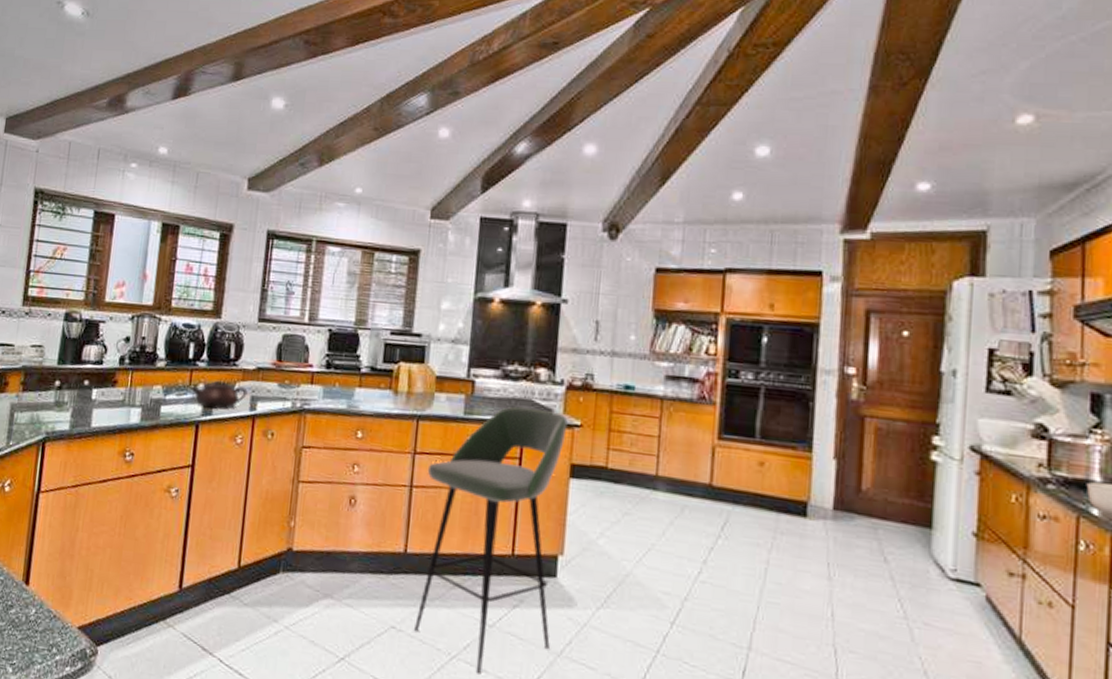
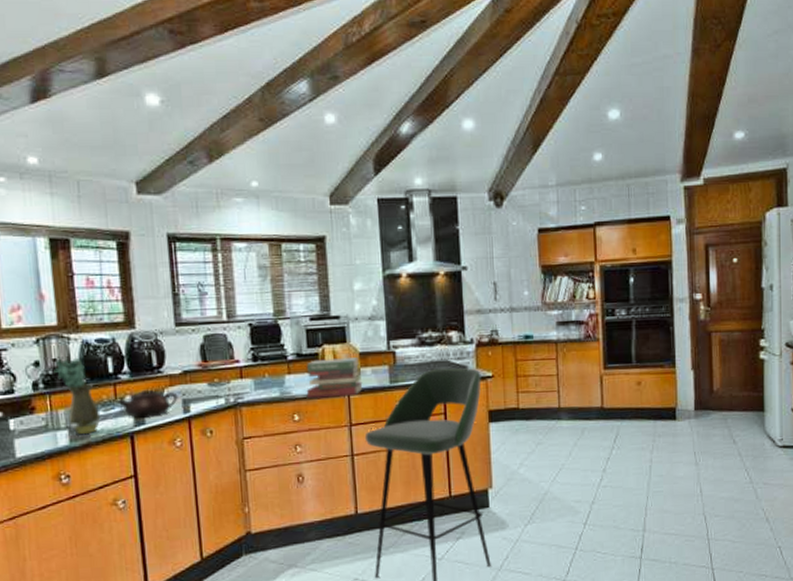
vase: none [140,335,174,415] -> present [54,356,101,434]
books: none [373,376,435,422] -> present [306,356,363,399]

